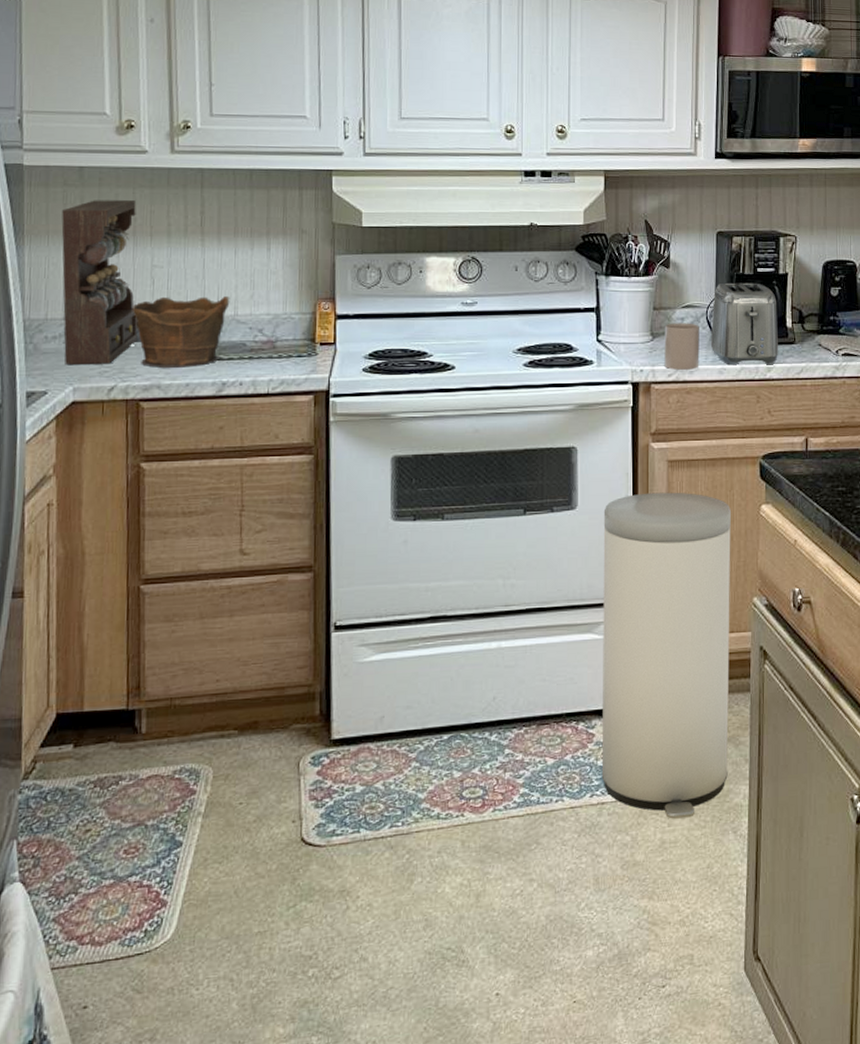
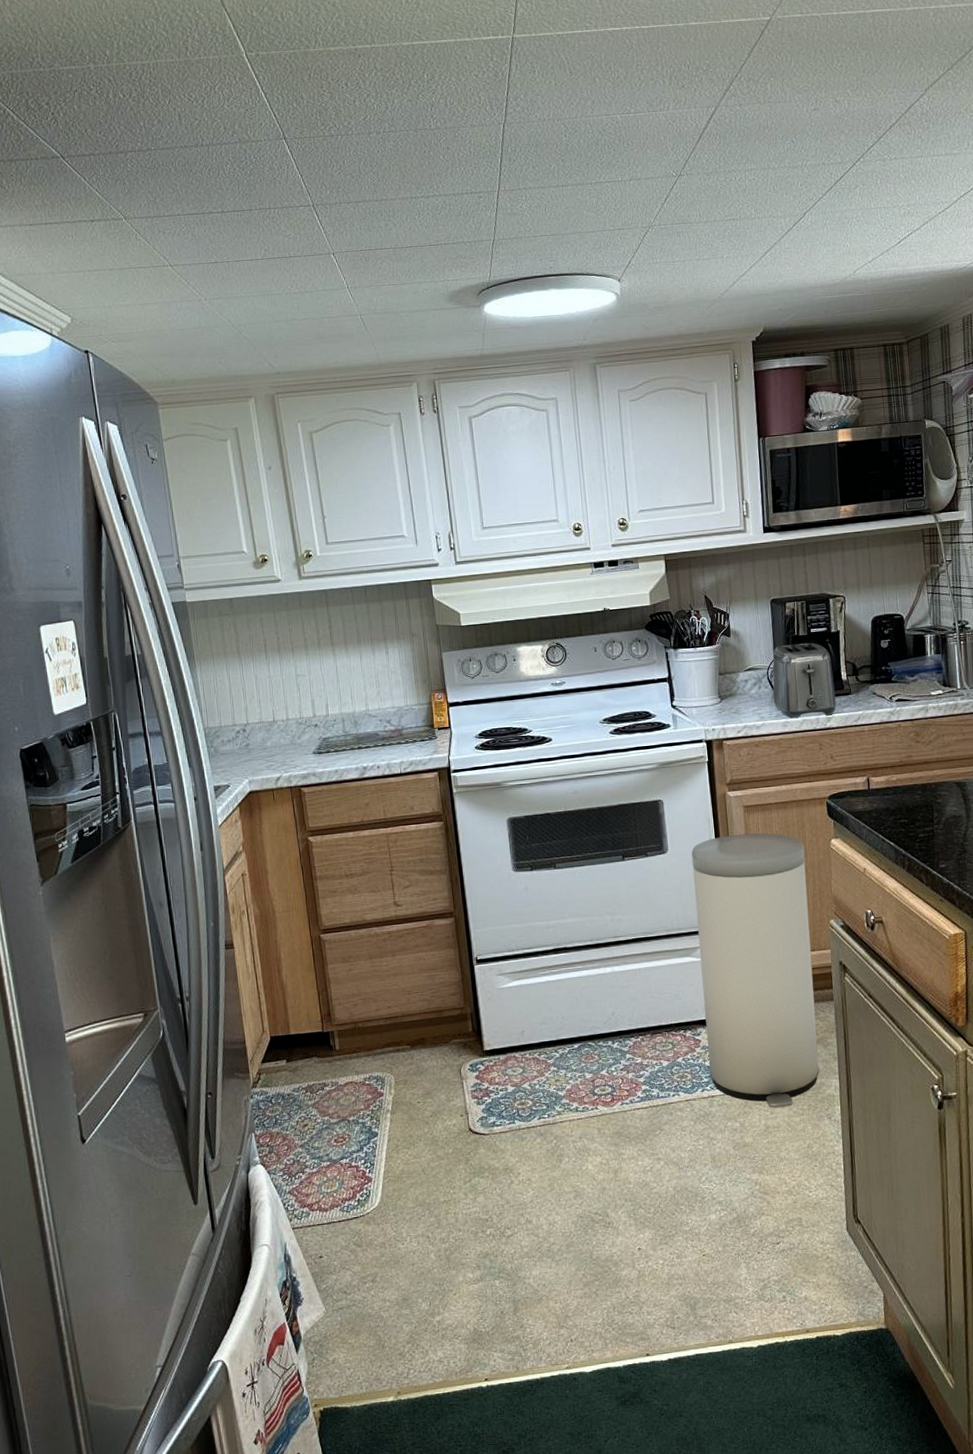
spice rack: present [61,200,138,364] -> none [221,622,293,762]
clay pot: present [132,295,230,368] -> none [285,694,362,759]
mug: present [664,323,700,371] -> none [730,683,765,727]

